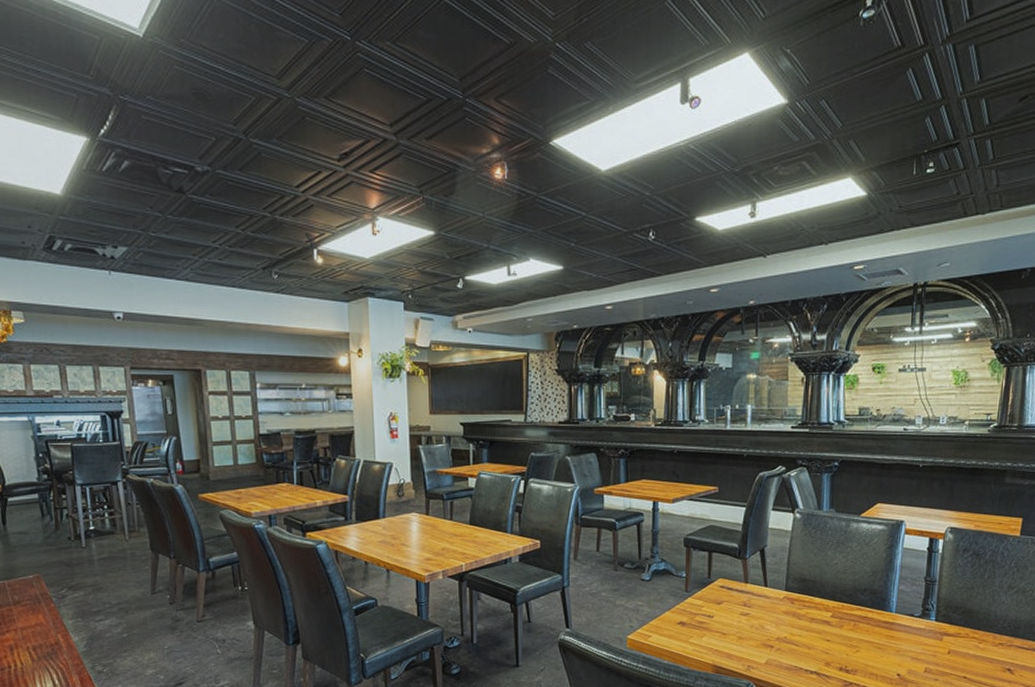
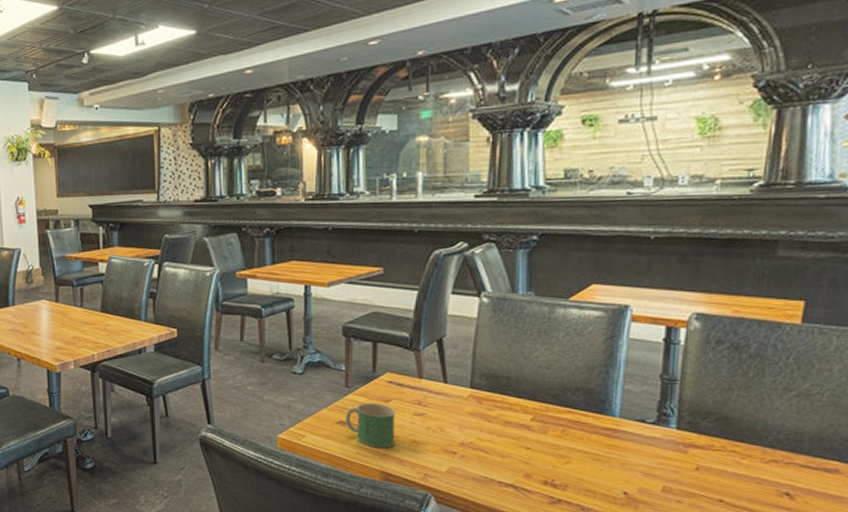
mug: none [684,605,726,645] -> present [344,402,396,448]

